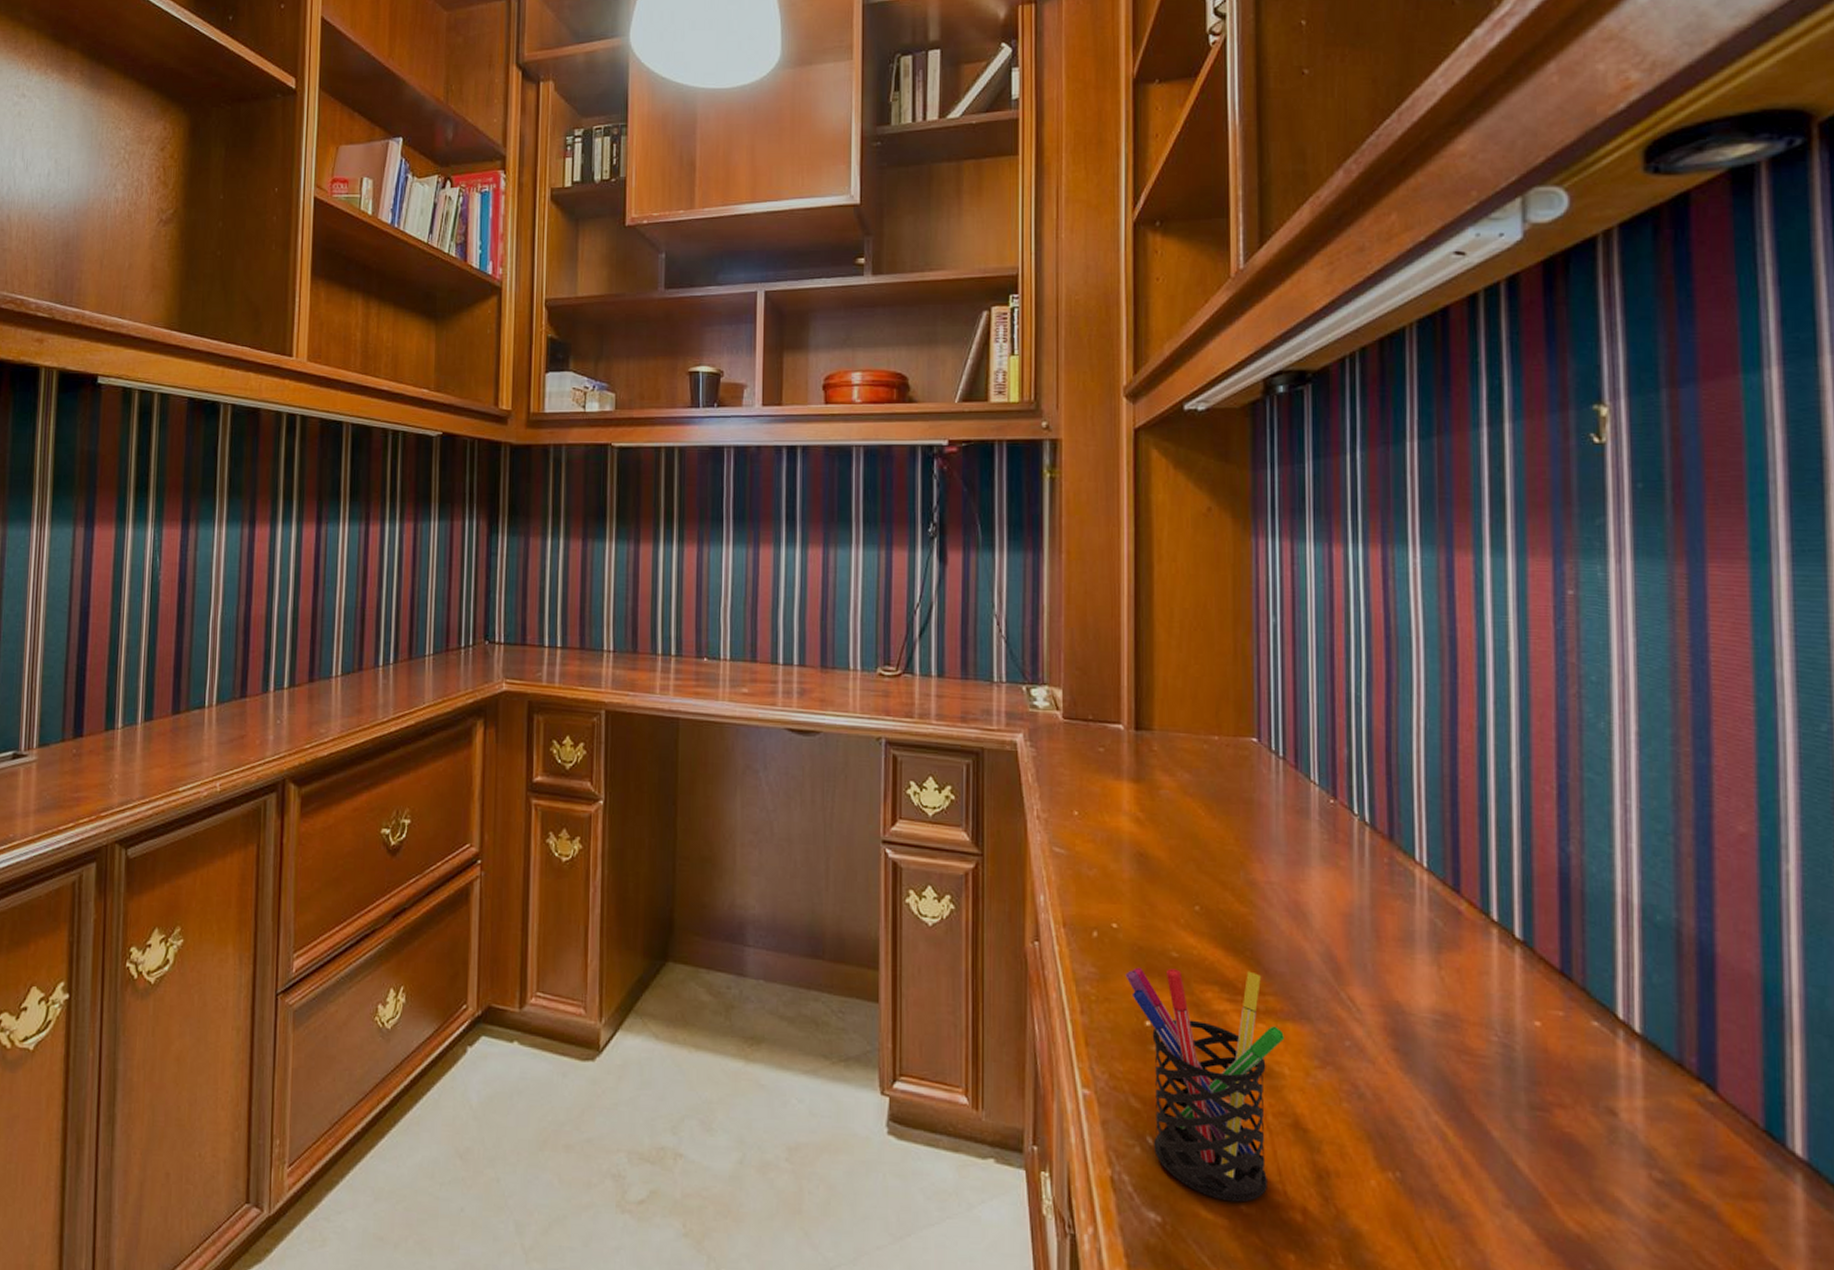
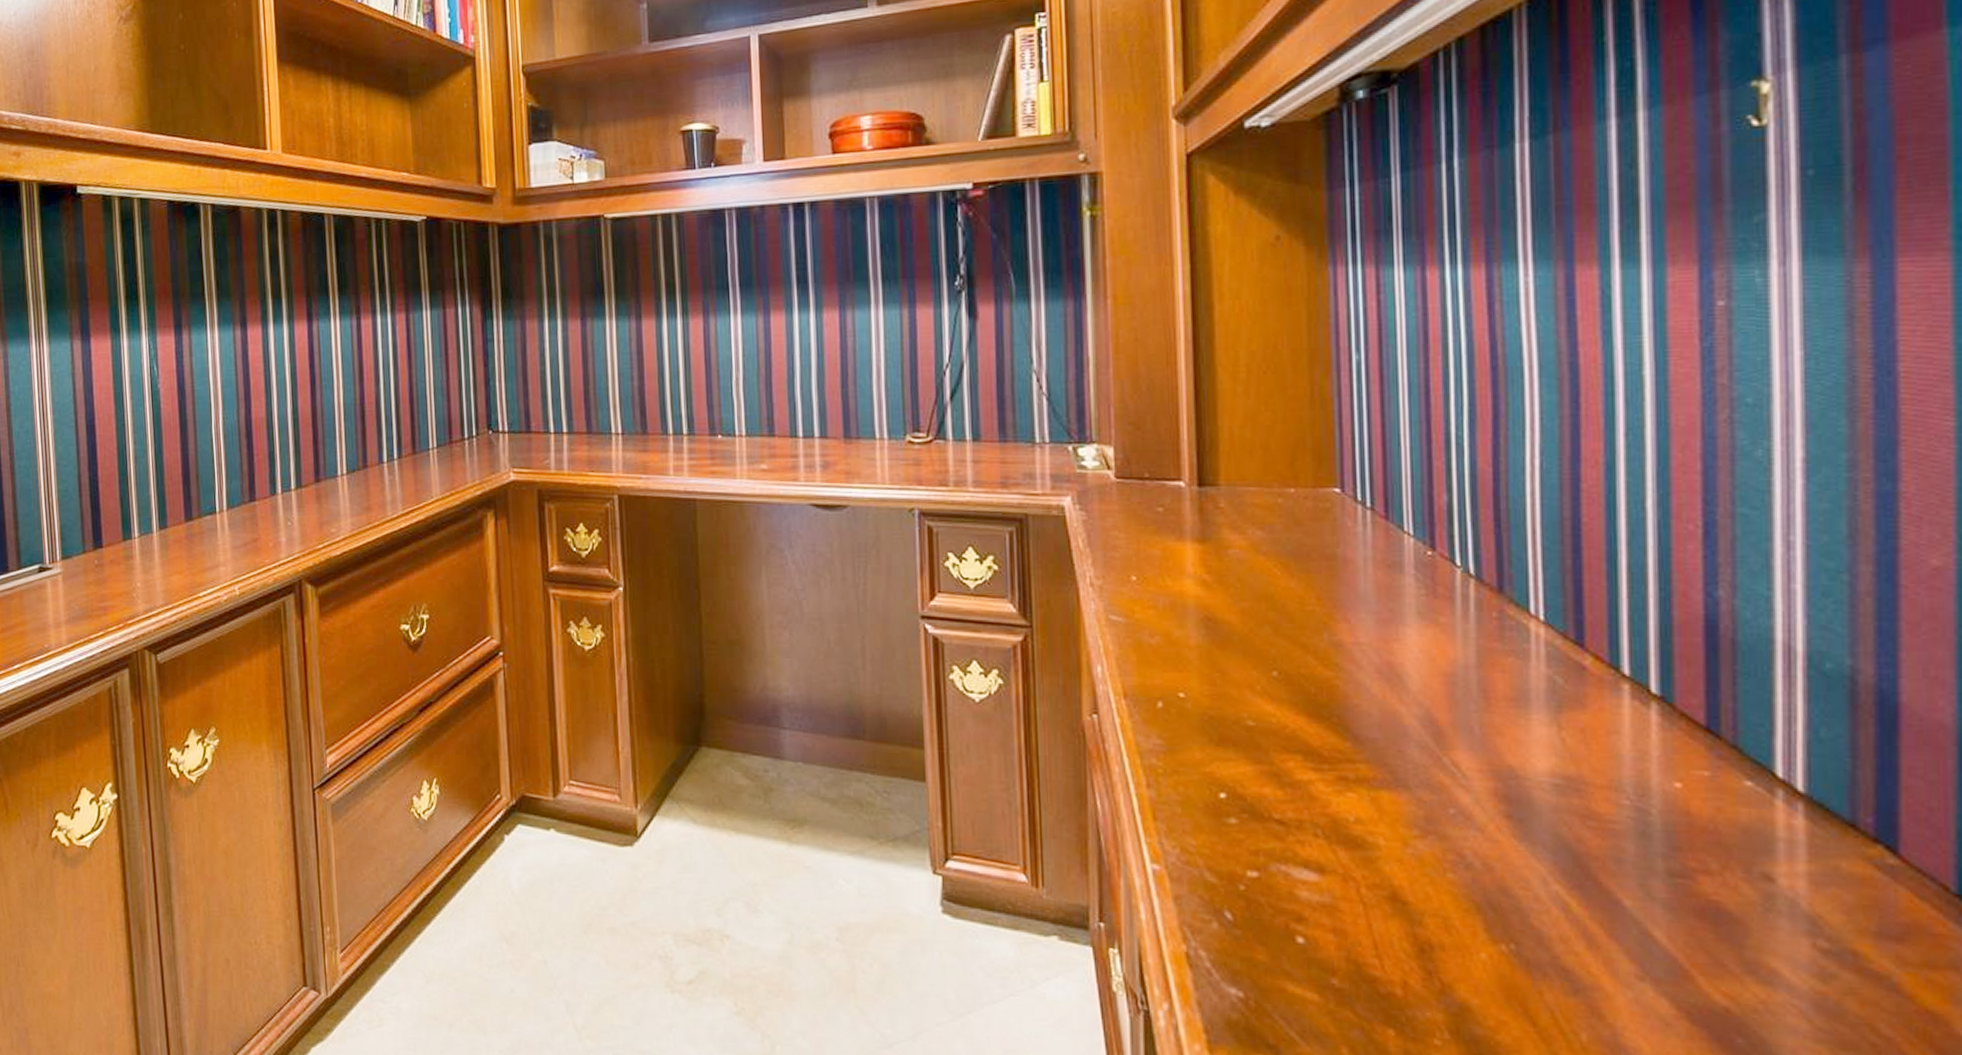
pen holder: present [1125,967,1285,1202] -> none [1195,737,1380,977]

